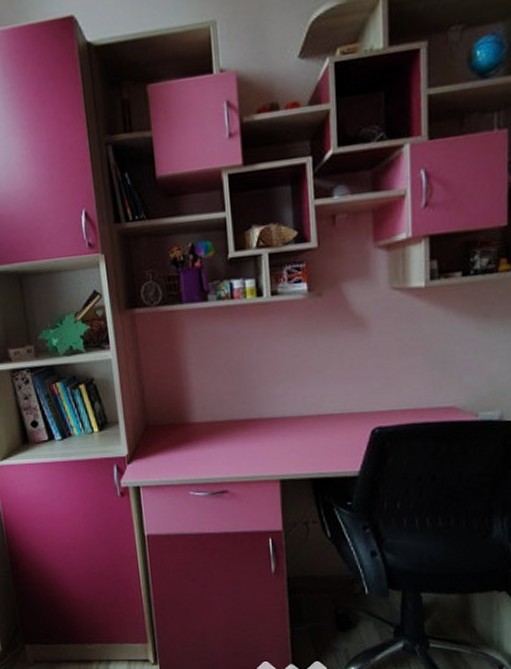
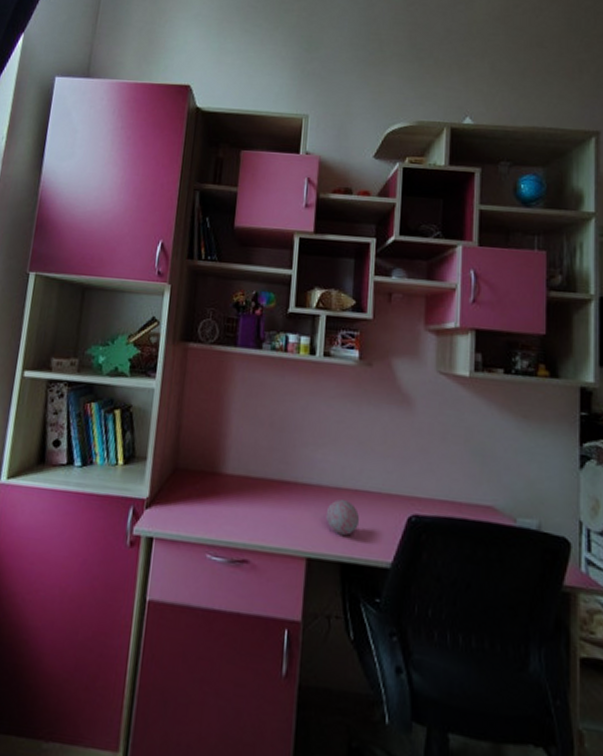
decorative ball: none [294,426,326,456] -> present [327,499,360,536]

